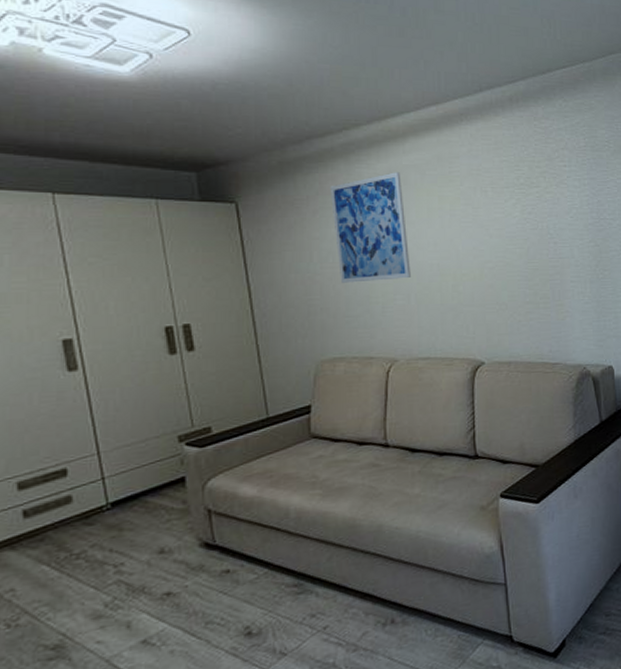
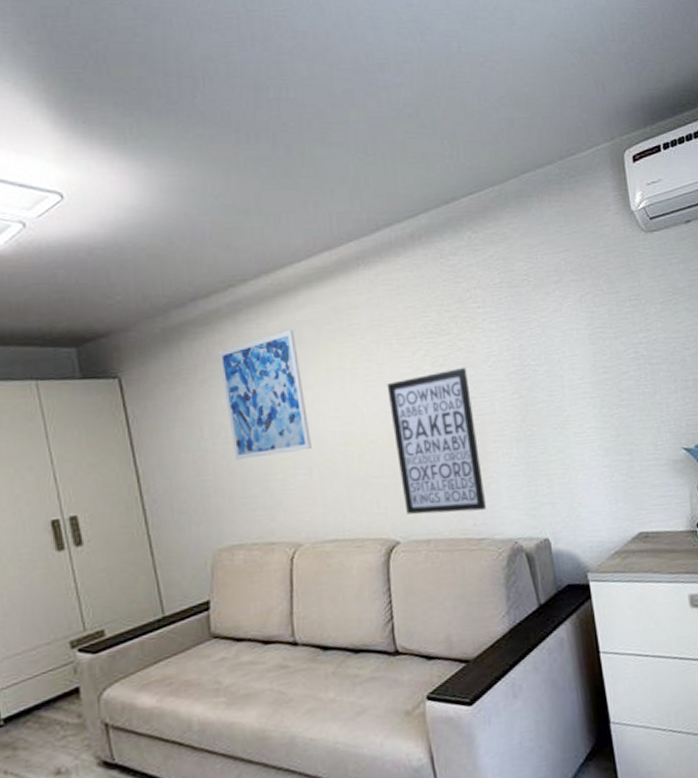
wall art: none [481,217,562,340] -> present [386,368,487,515]

